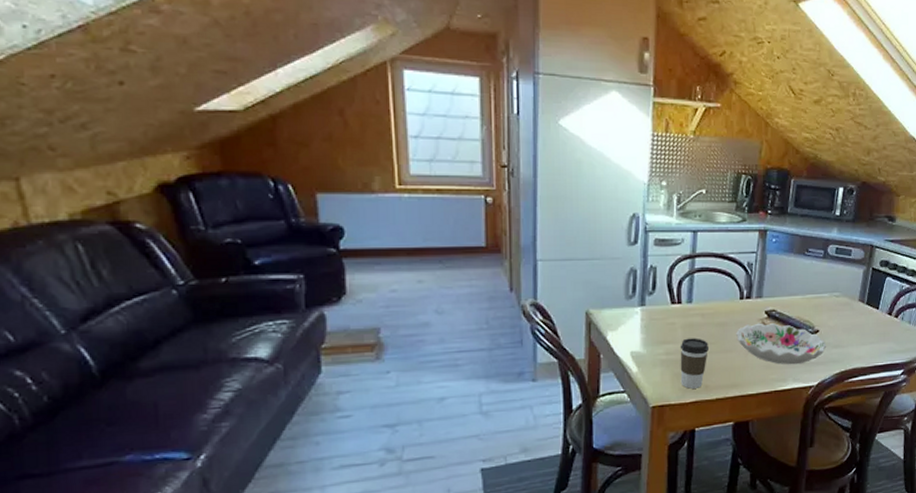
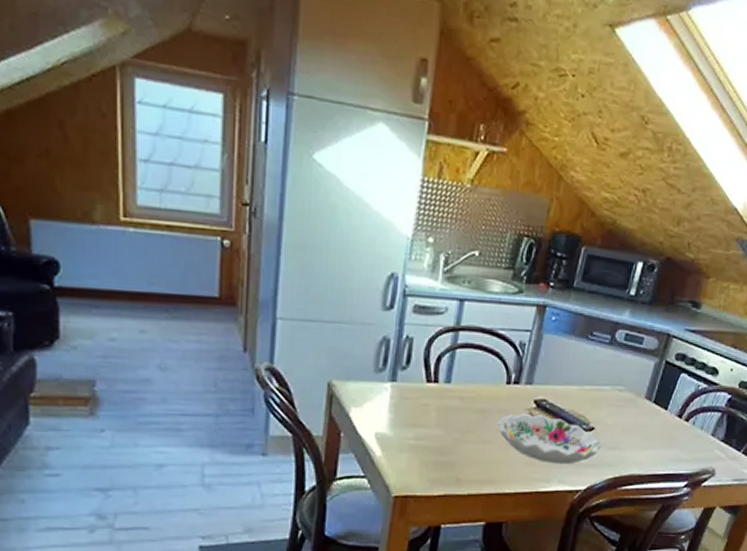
coffee cup: present [680,337,710,389] -> none [429,423,466,481]

